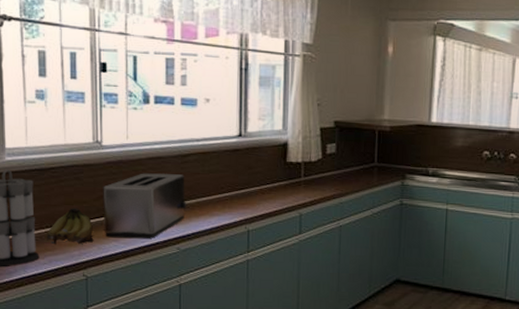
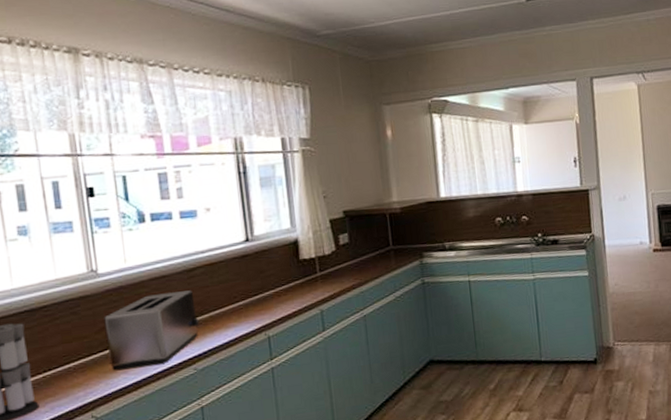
fruit: present [47,208,94,245] -> none [45,345,100,390]

